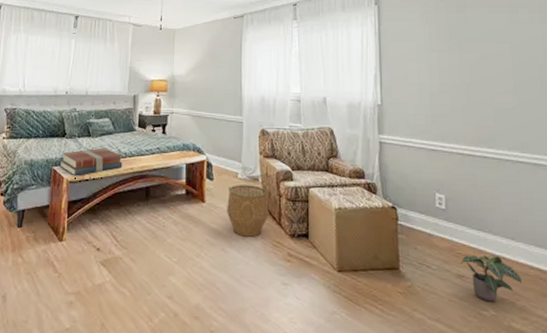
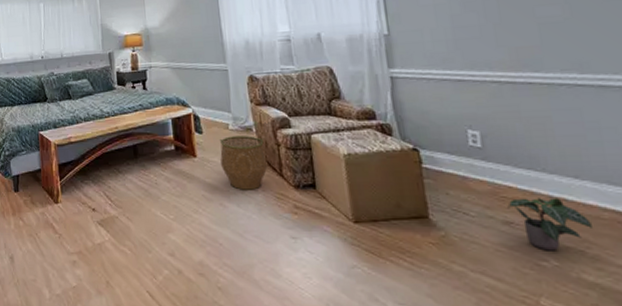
books: present [59,147,123,176] -> none [45,109,107,140]

